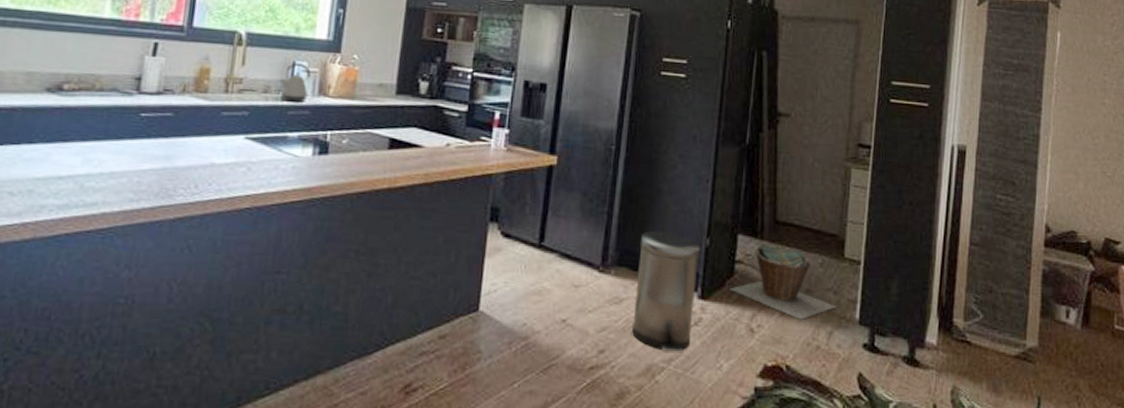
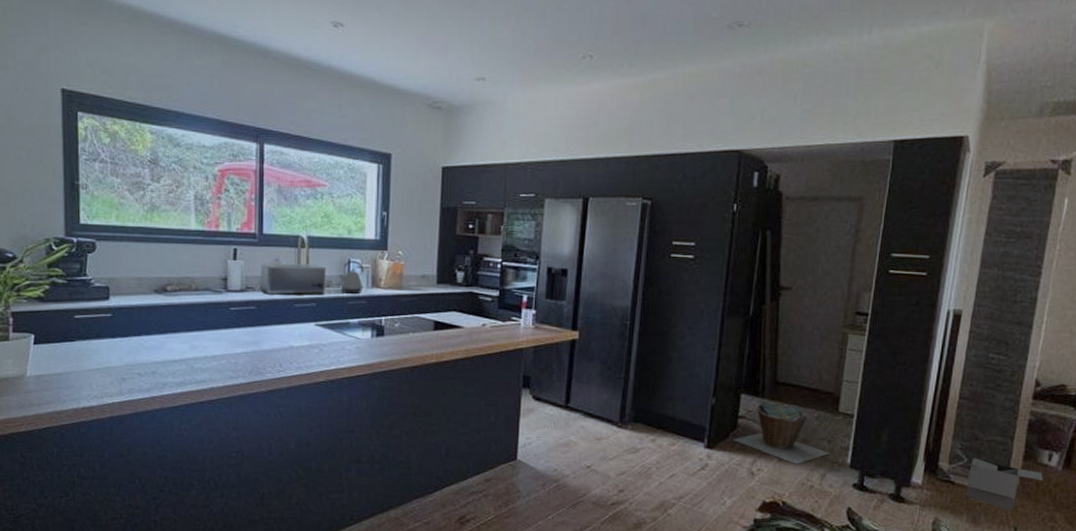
toaster: none [181,62,266,103] -> present [260,264,327,296]
pedal bin: present [632,231,701,353] -> none [647,393,707,492]
carton: none [984,313,1063,377] -> present [966,457,1044,511]

